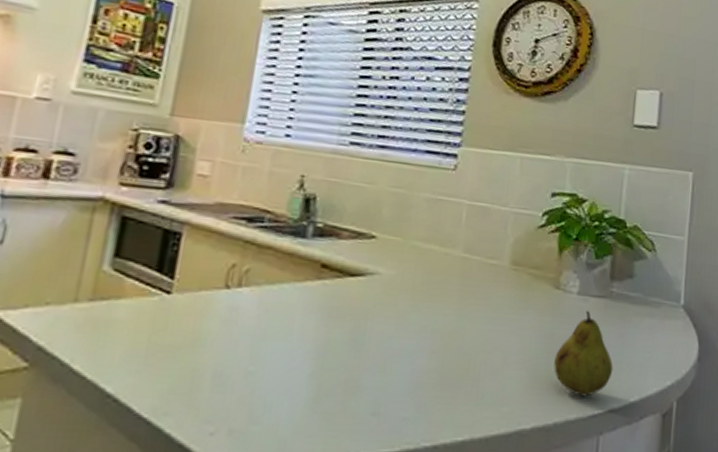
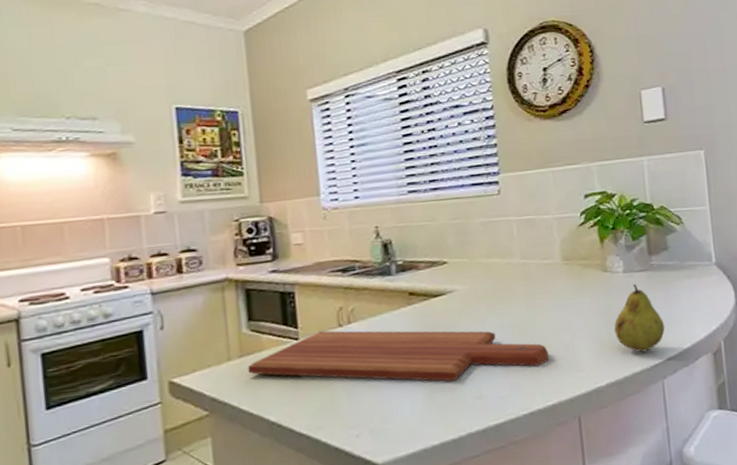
cutting board: none [95,289,471,388] -> present [248,330,549,382]

